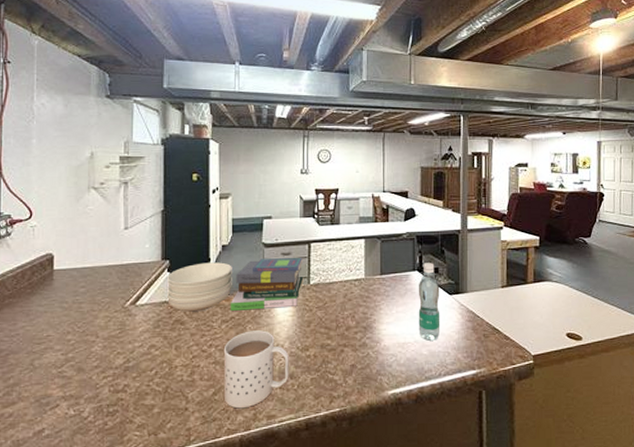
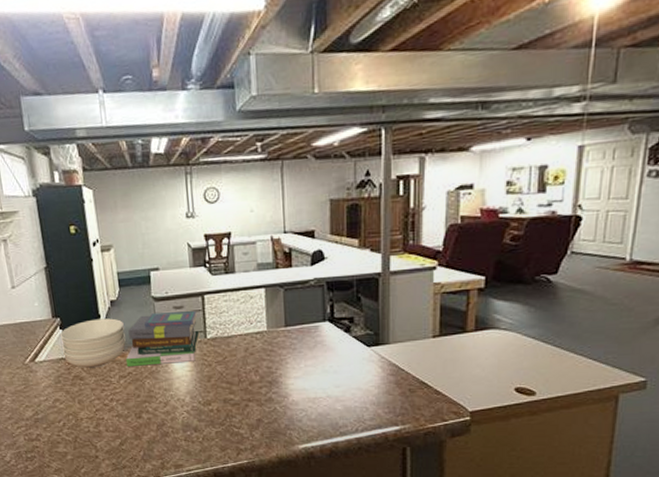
mug: present [223,330,290,409] -> none [124,385,193,458]
bottle: present [418,263,441,341] -> none [329,312,357,396]

